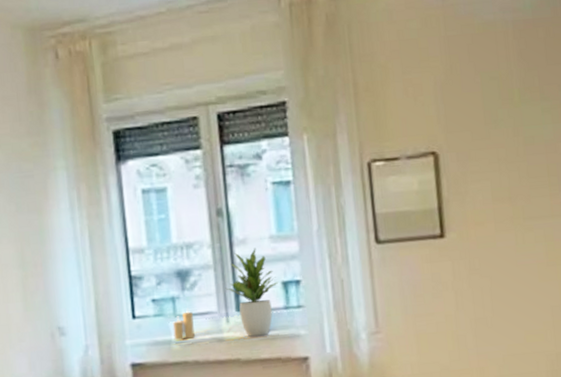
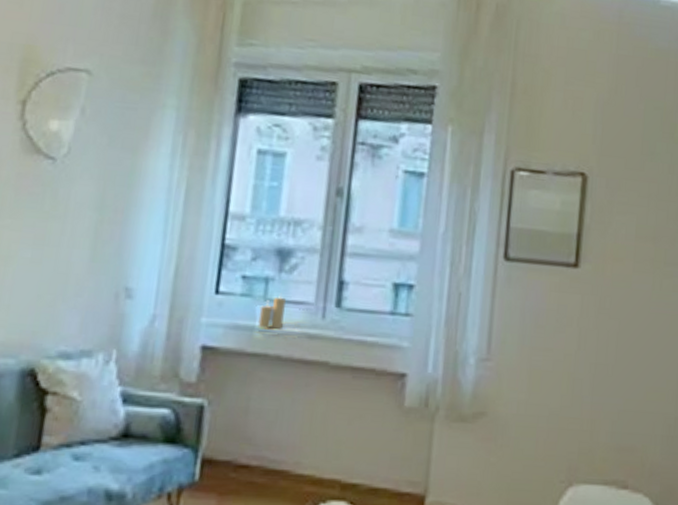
potted plant: present [225,248,279,337] -> none [328,239,390,341]

